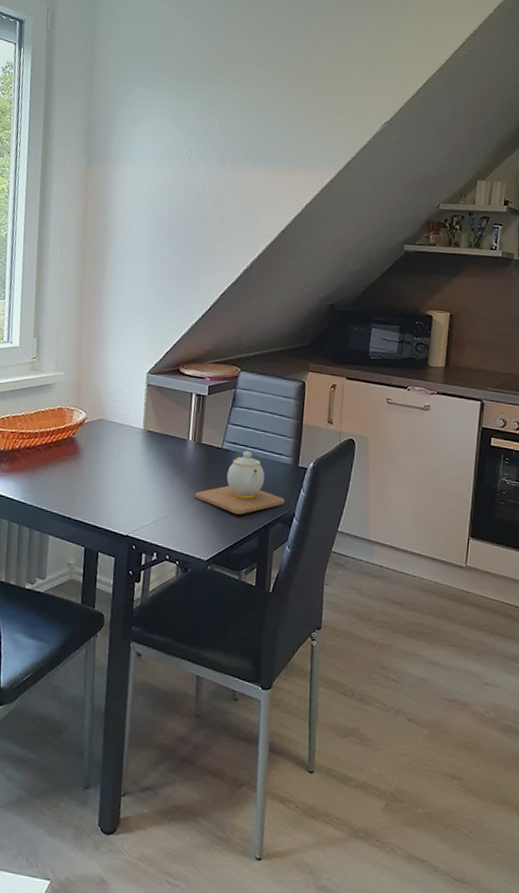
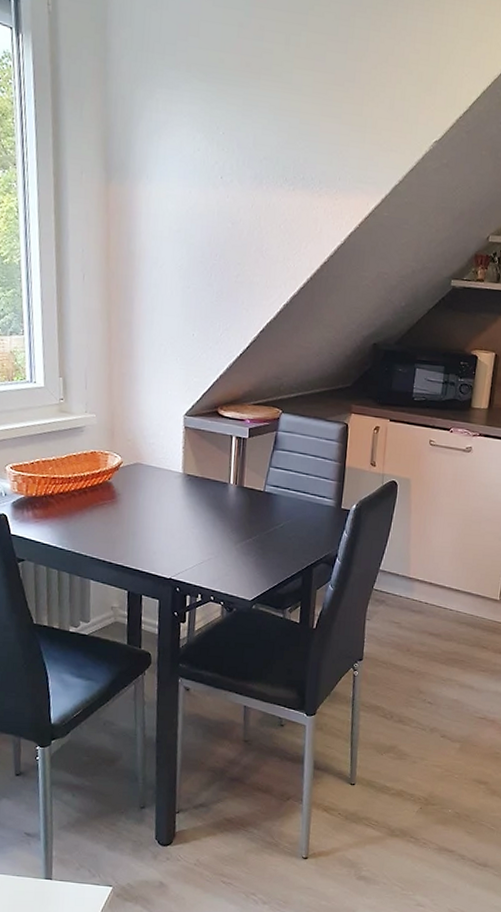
teapot: present [194,450,285,515] -> none [237,493,327,556]

